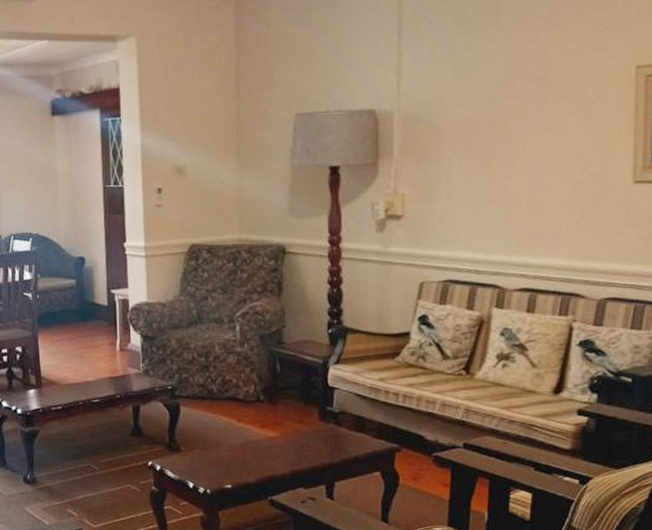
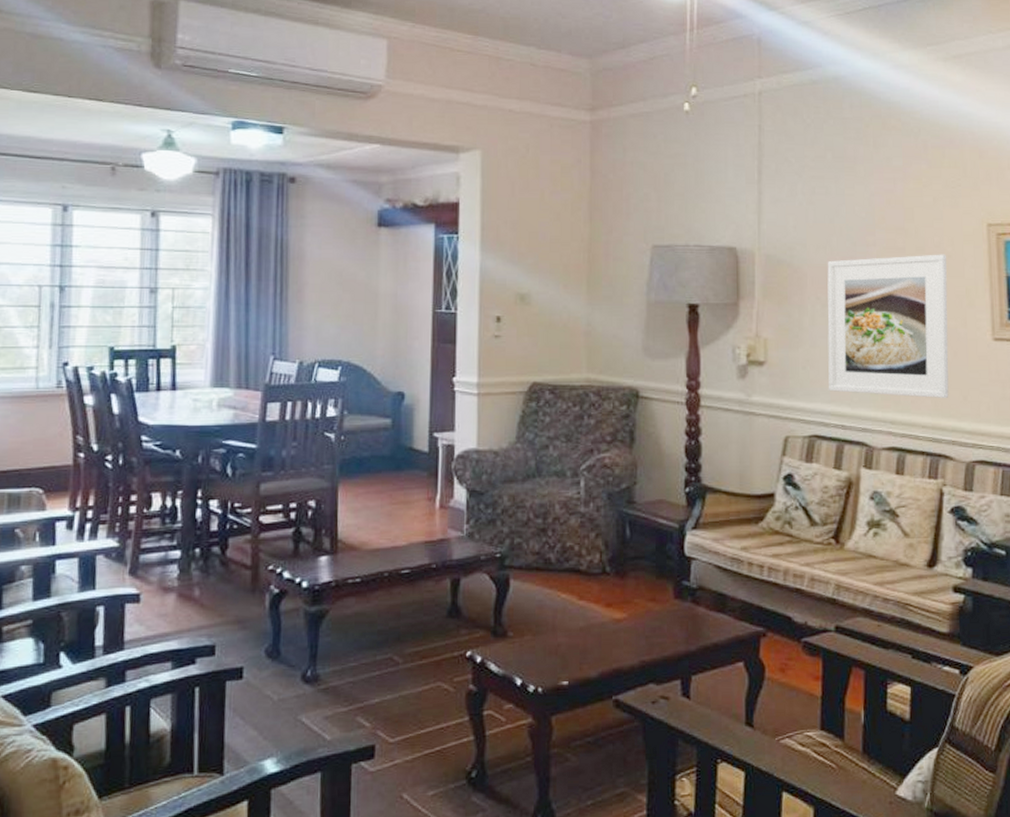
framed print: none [464,100,590,242] -> present [827,254,949,398]

